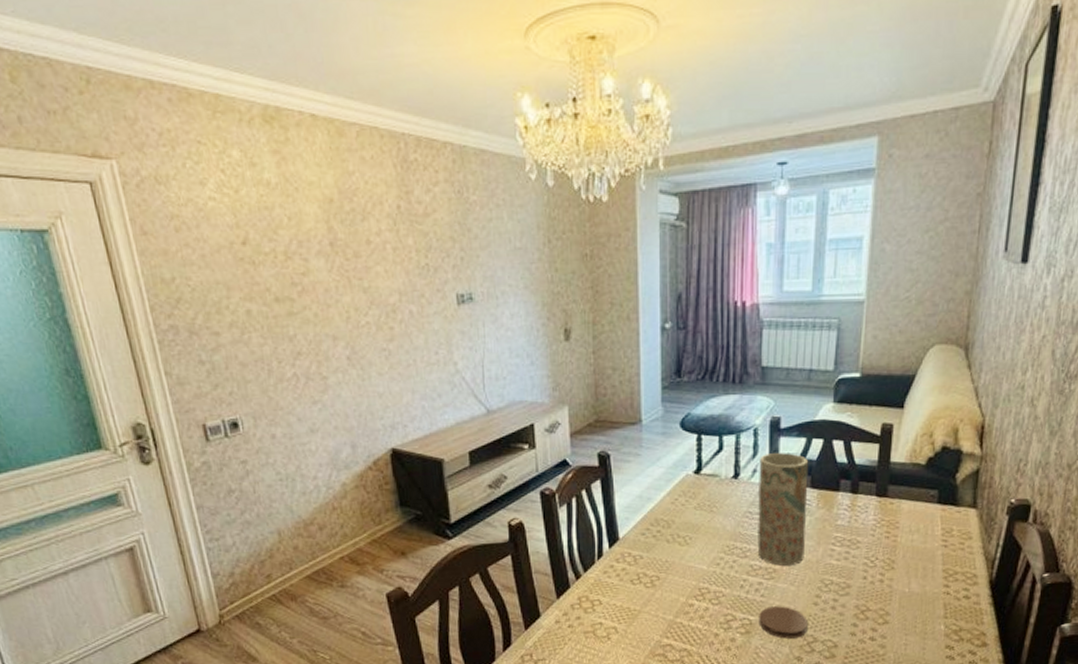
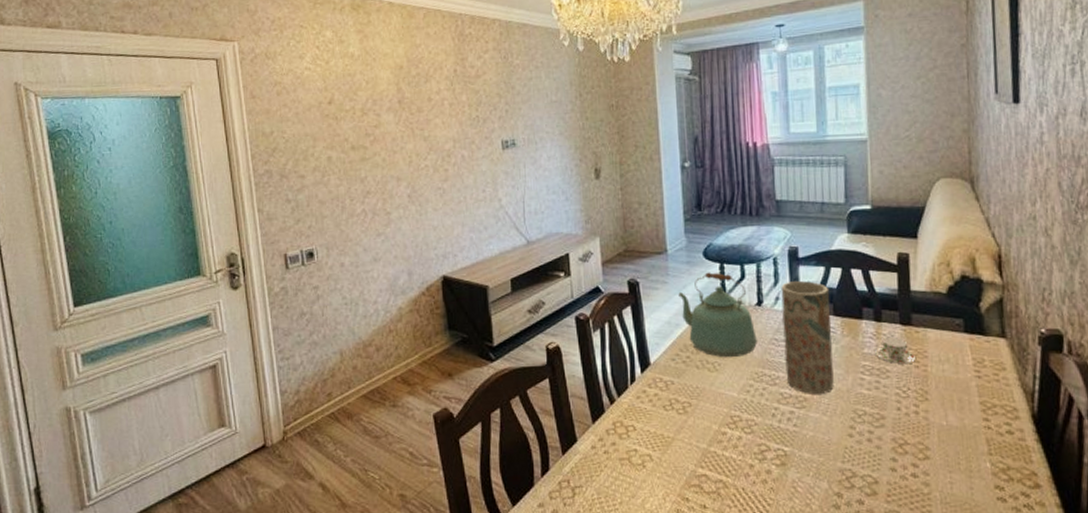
kettle: none [652,444,731,532] -> present [678,272,757,358]
coaster: present [759,606,808,639] -> none [793,437,845,473]
teacup: none [848,508,888,535] -> present [875,337,917,364]

